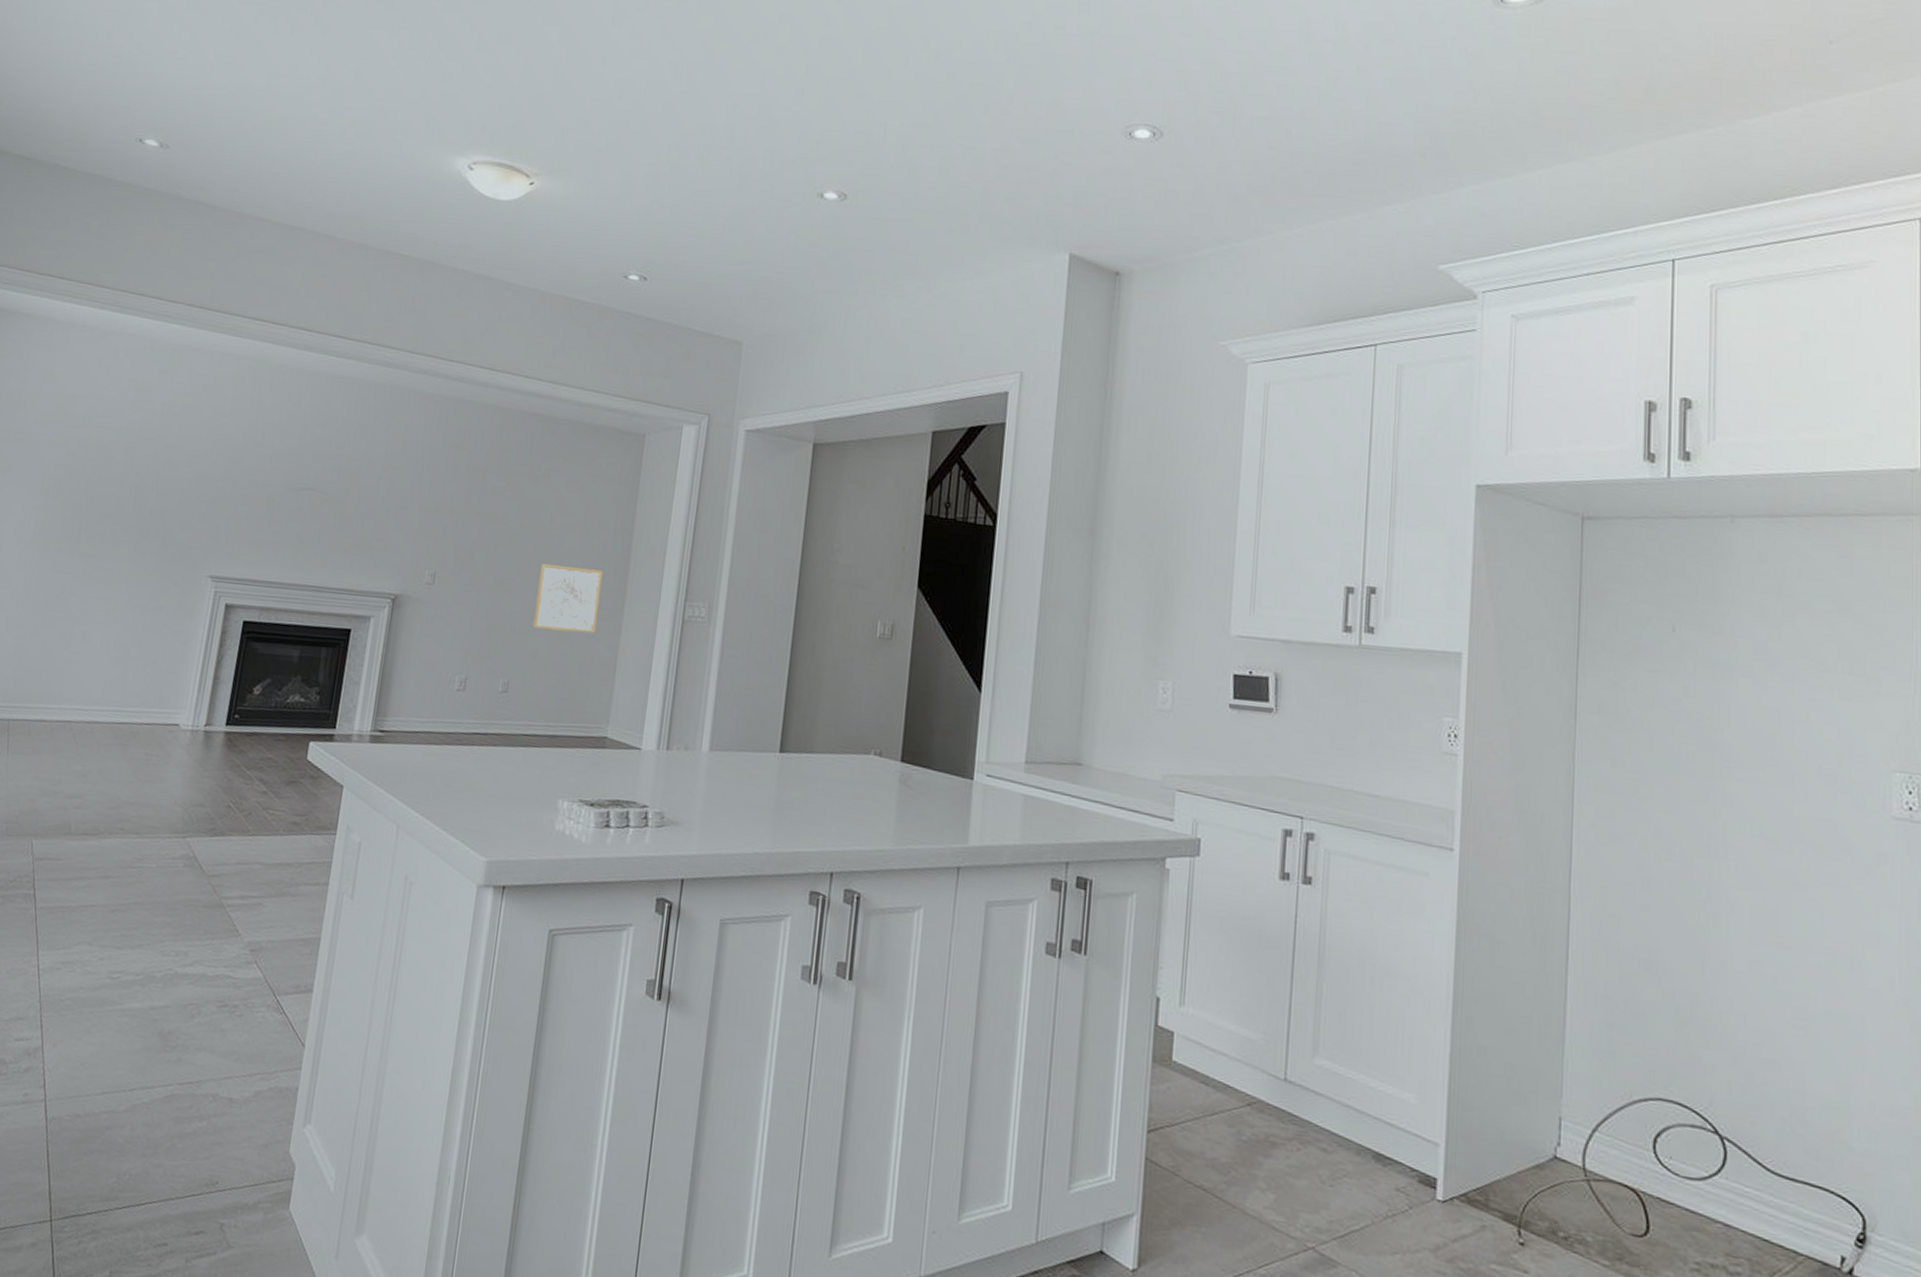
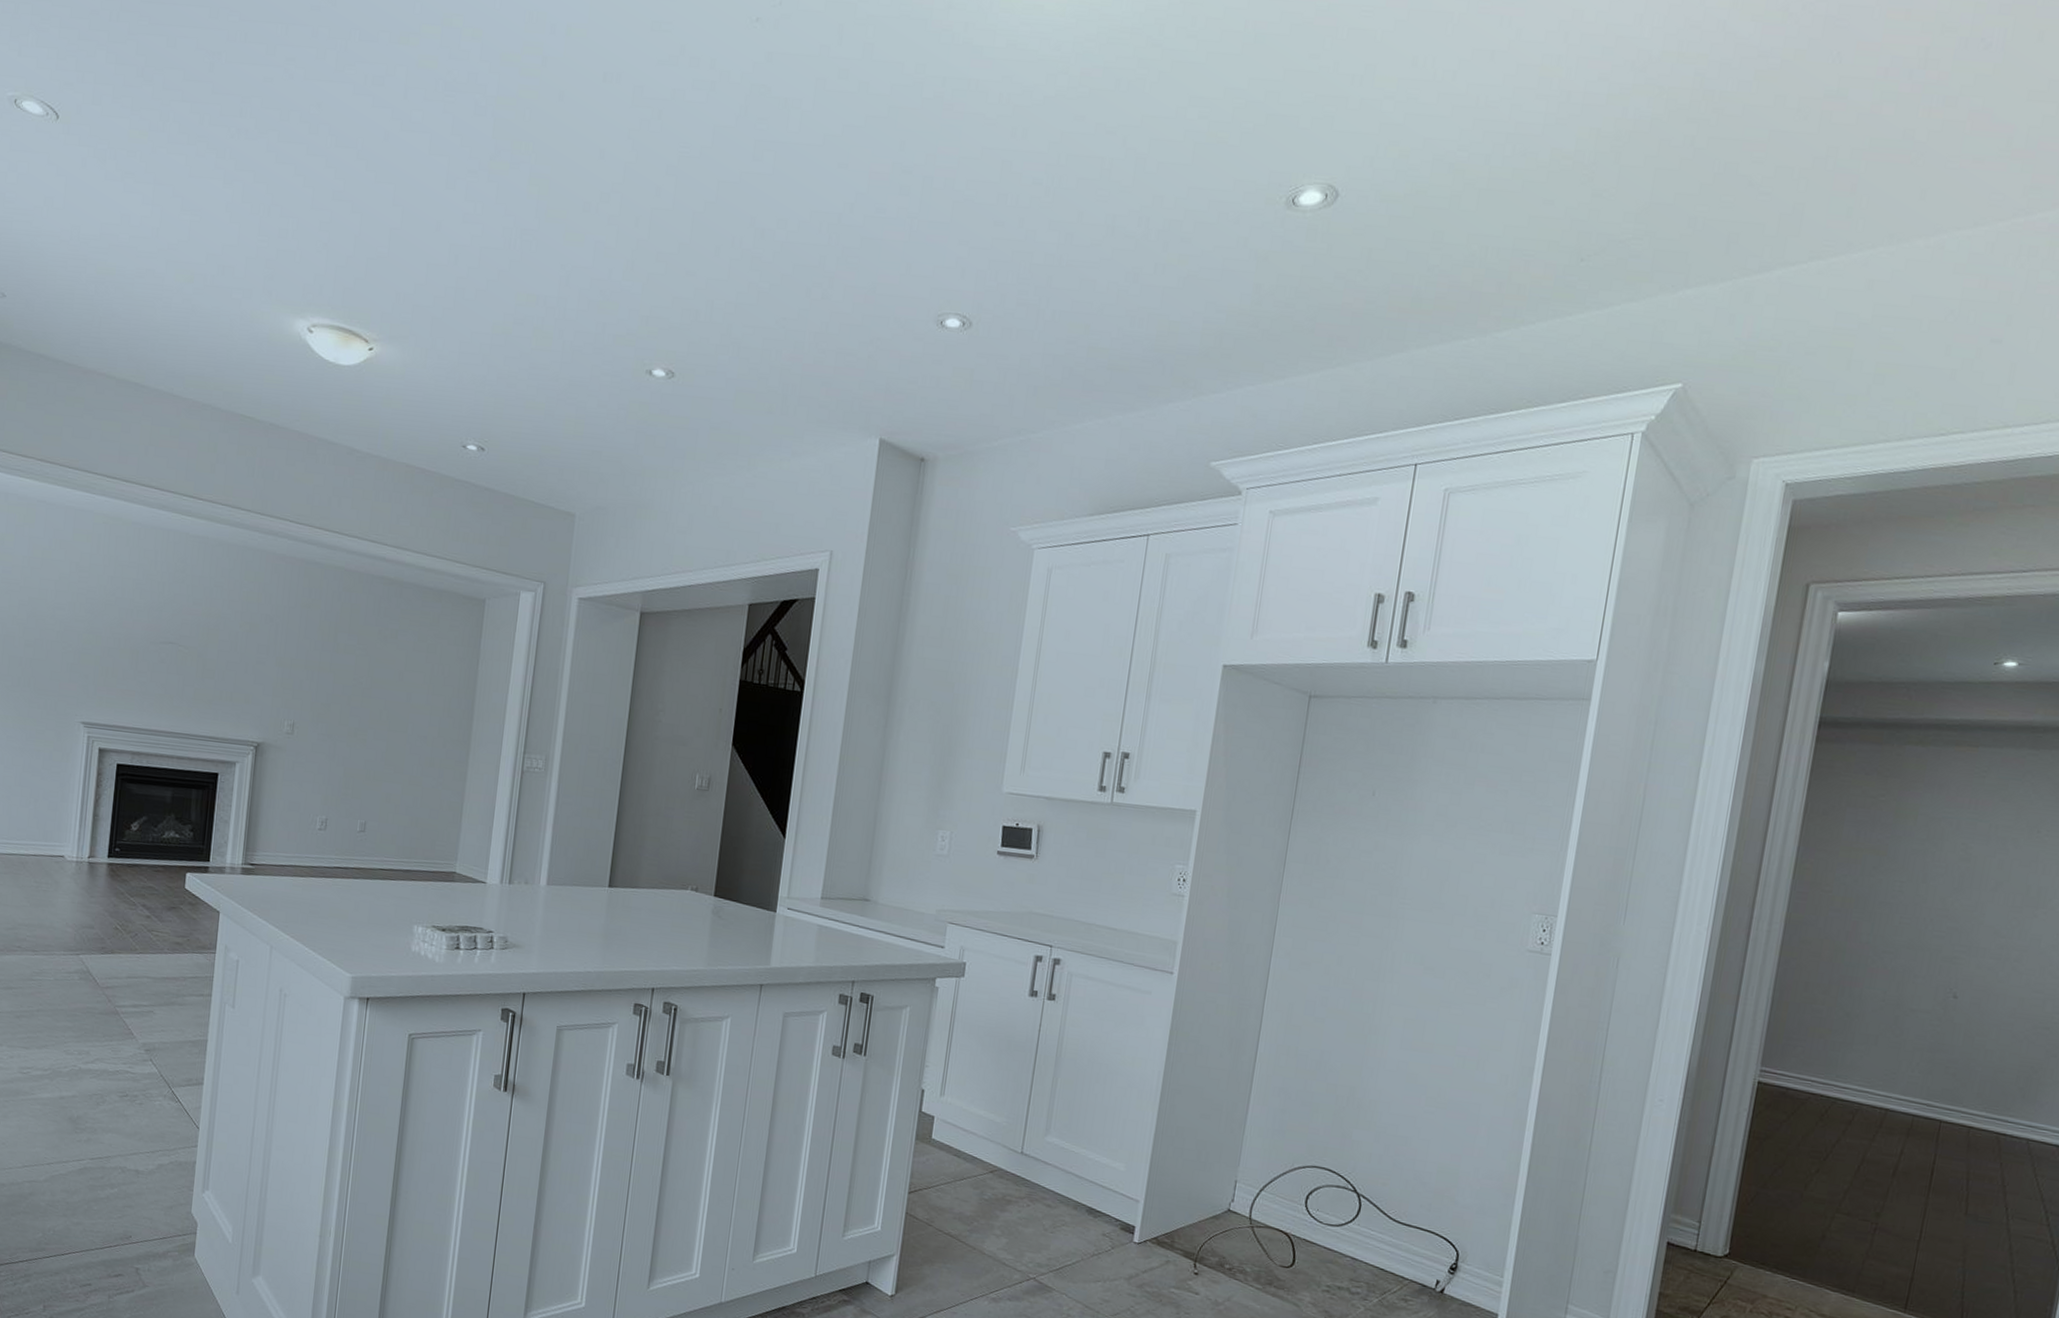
wall art: present [532,563,603,634] -> none [386,716,449,781]

